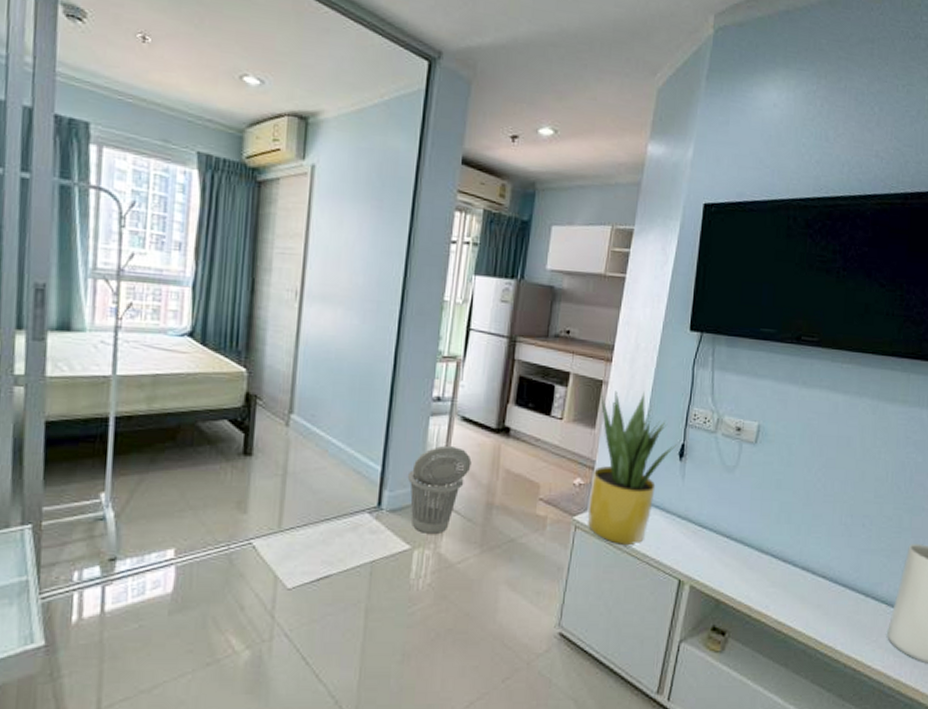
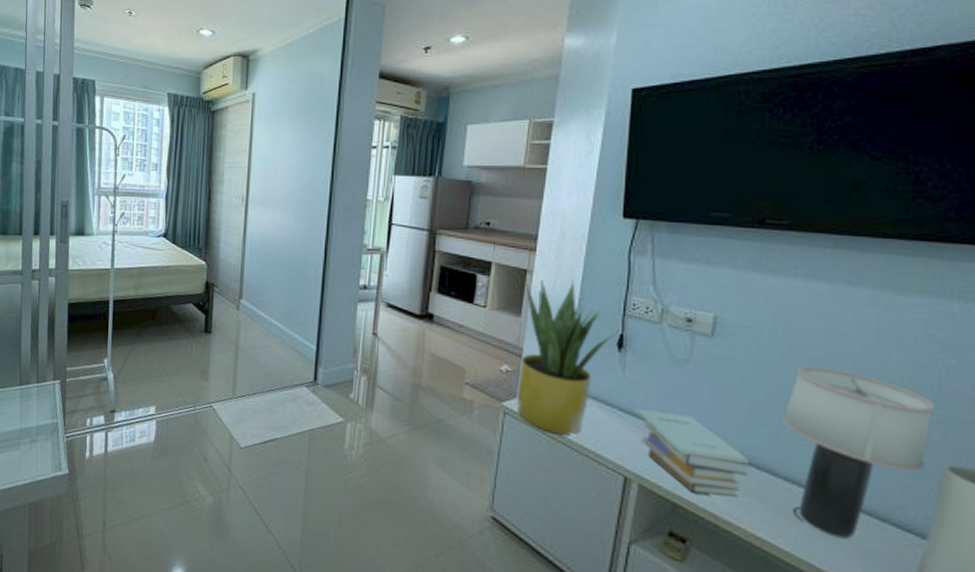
laundry basket: present [407,445,472,534] -> none [339,329,398,410]
books: none [690,513,779,589] -> present [634,408,751,497]
table lamp: none [803,467,907,614] -> present [782,366,936,539]

